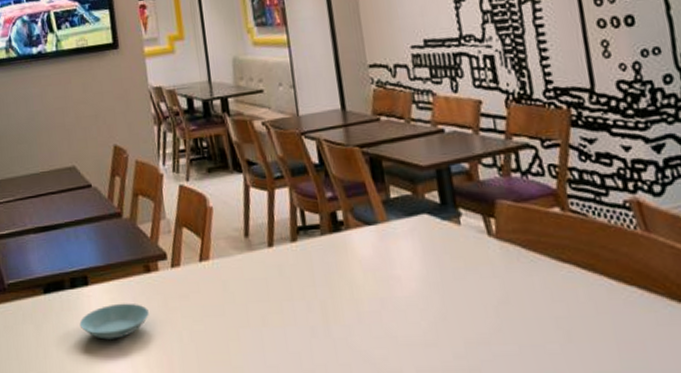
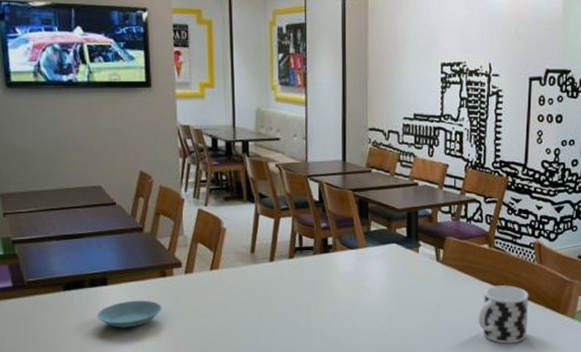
cup: none [564,266,649,358] -> present [478,285,529,344]

